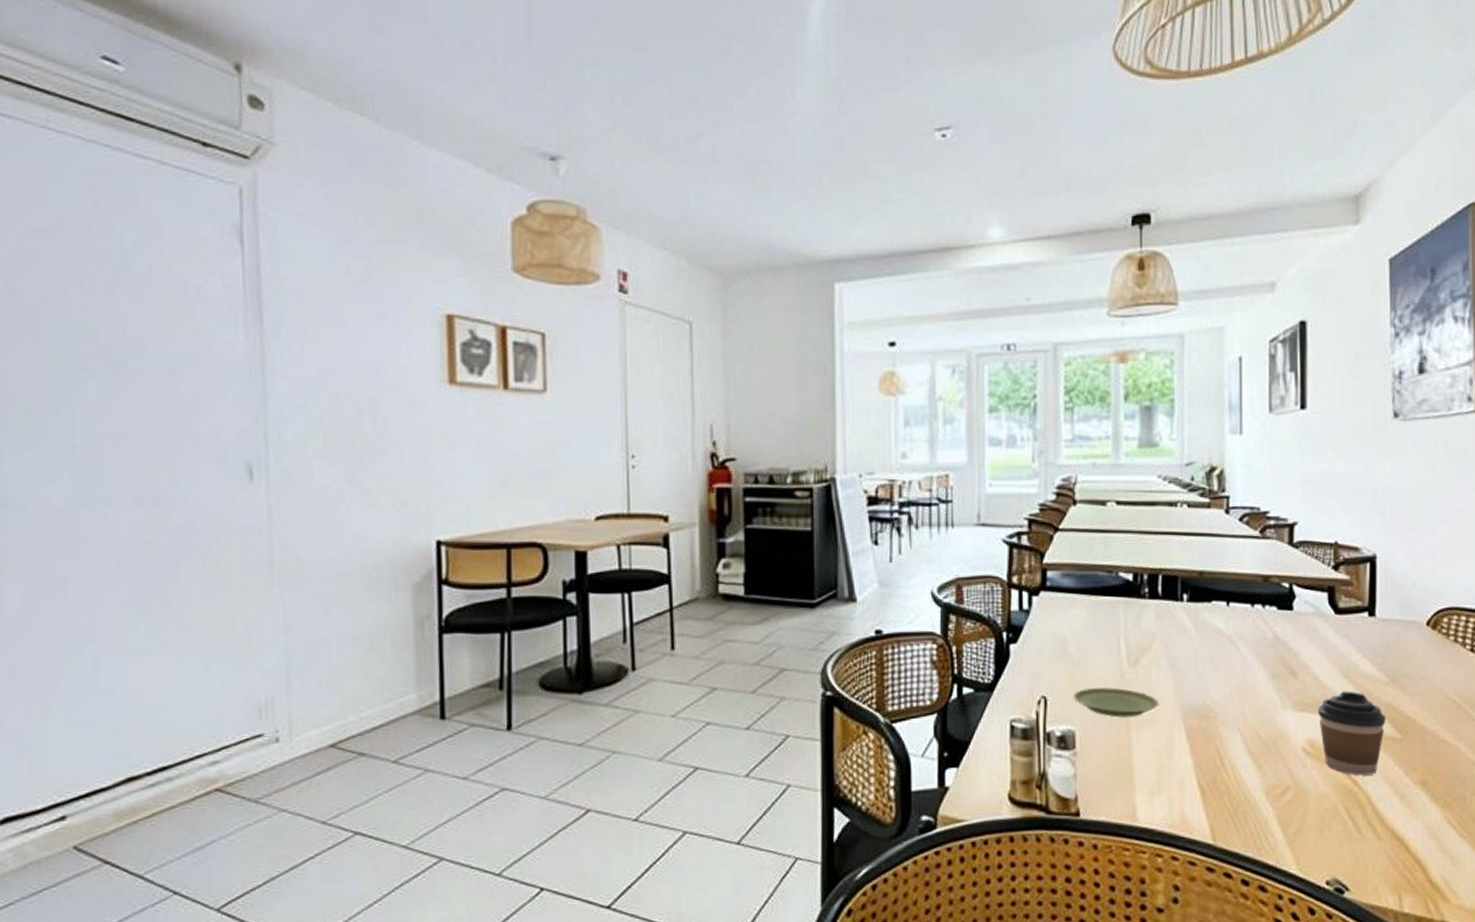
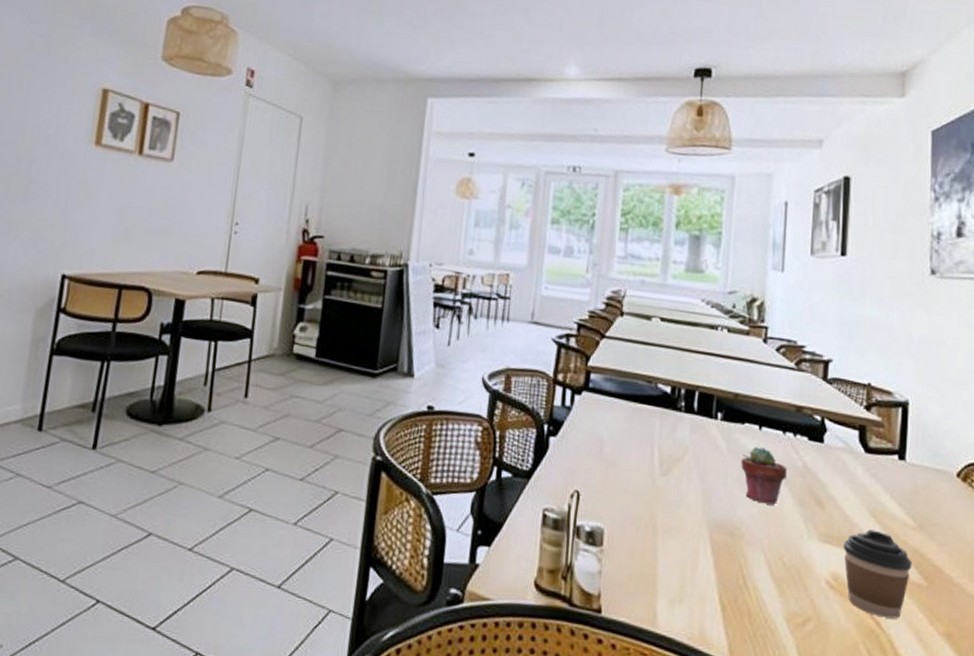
plate: present [1073,687,1160,718] -> none [605,489,688,524]
potted succulent: none [1211,624,1259,681] -> present [741,447,788,505]

